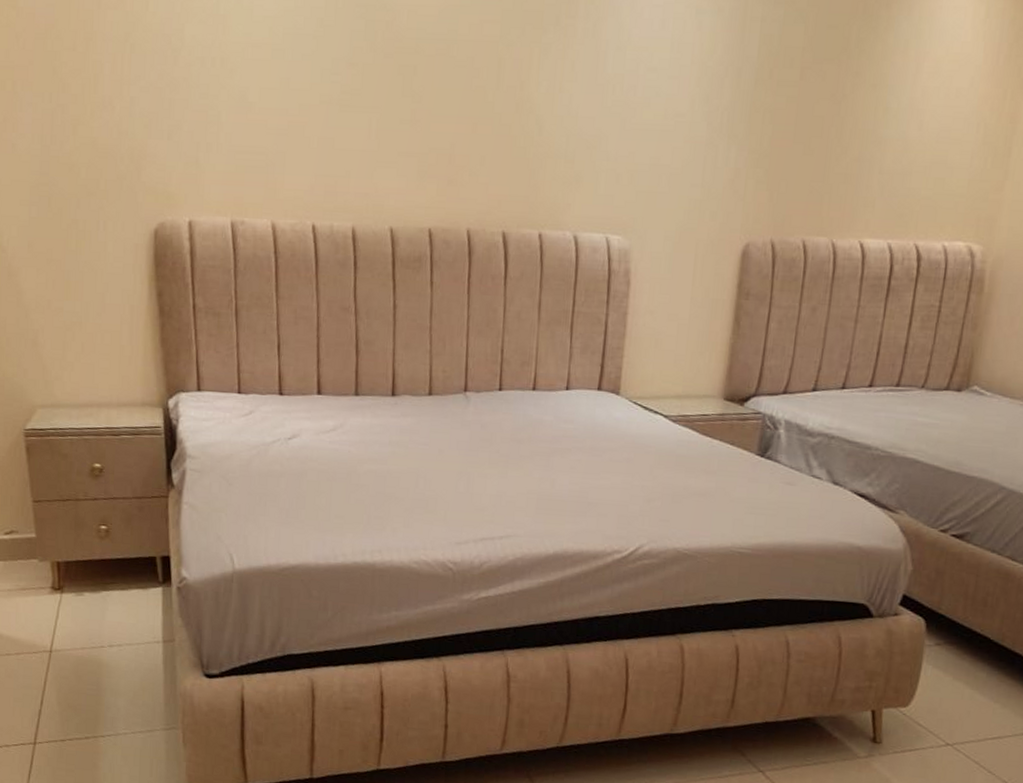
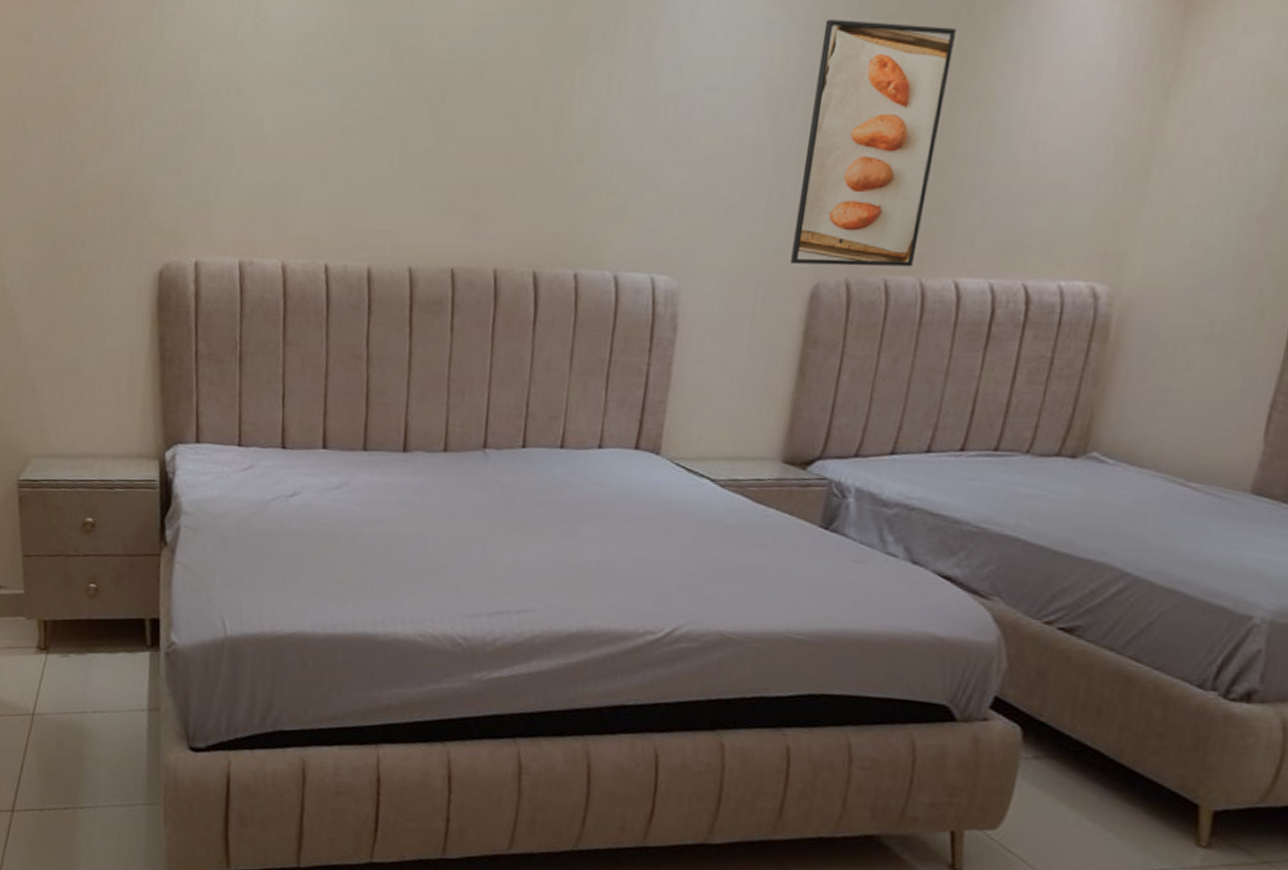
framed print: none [724,10,854,229] -> present [791,18,956,267]

